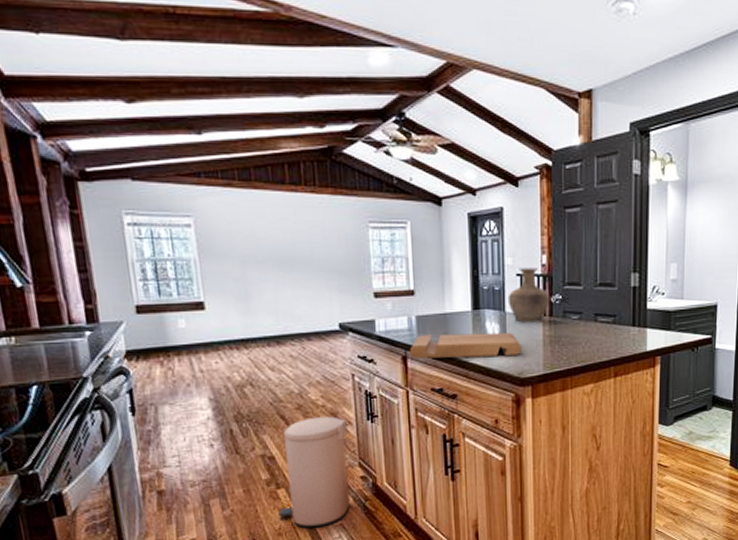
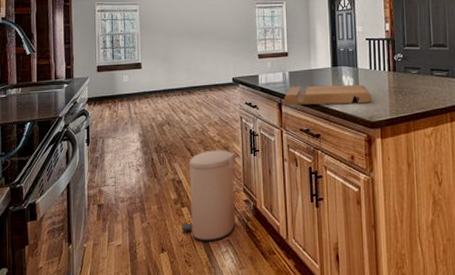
vase: present [507,268,550,323] -> none [359,33,393,77]

